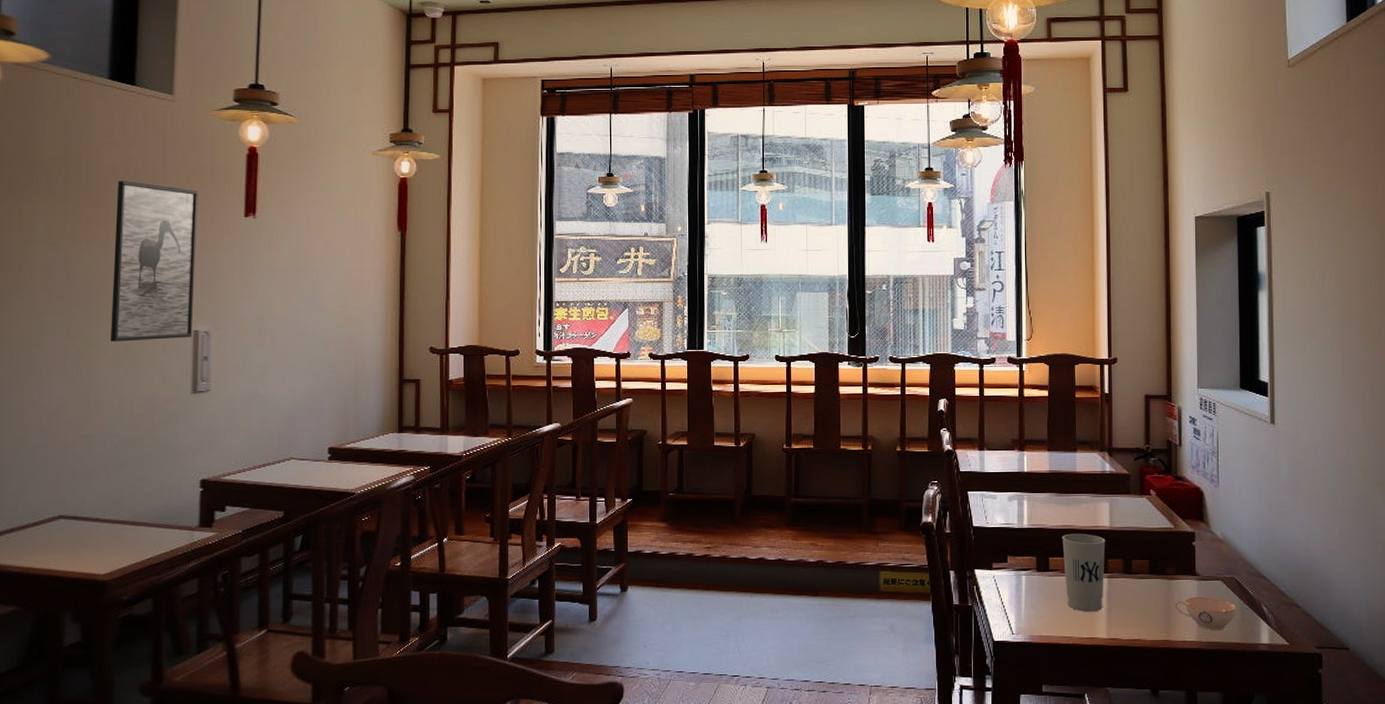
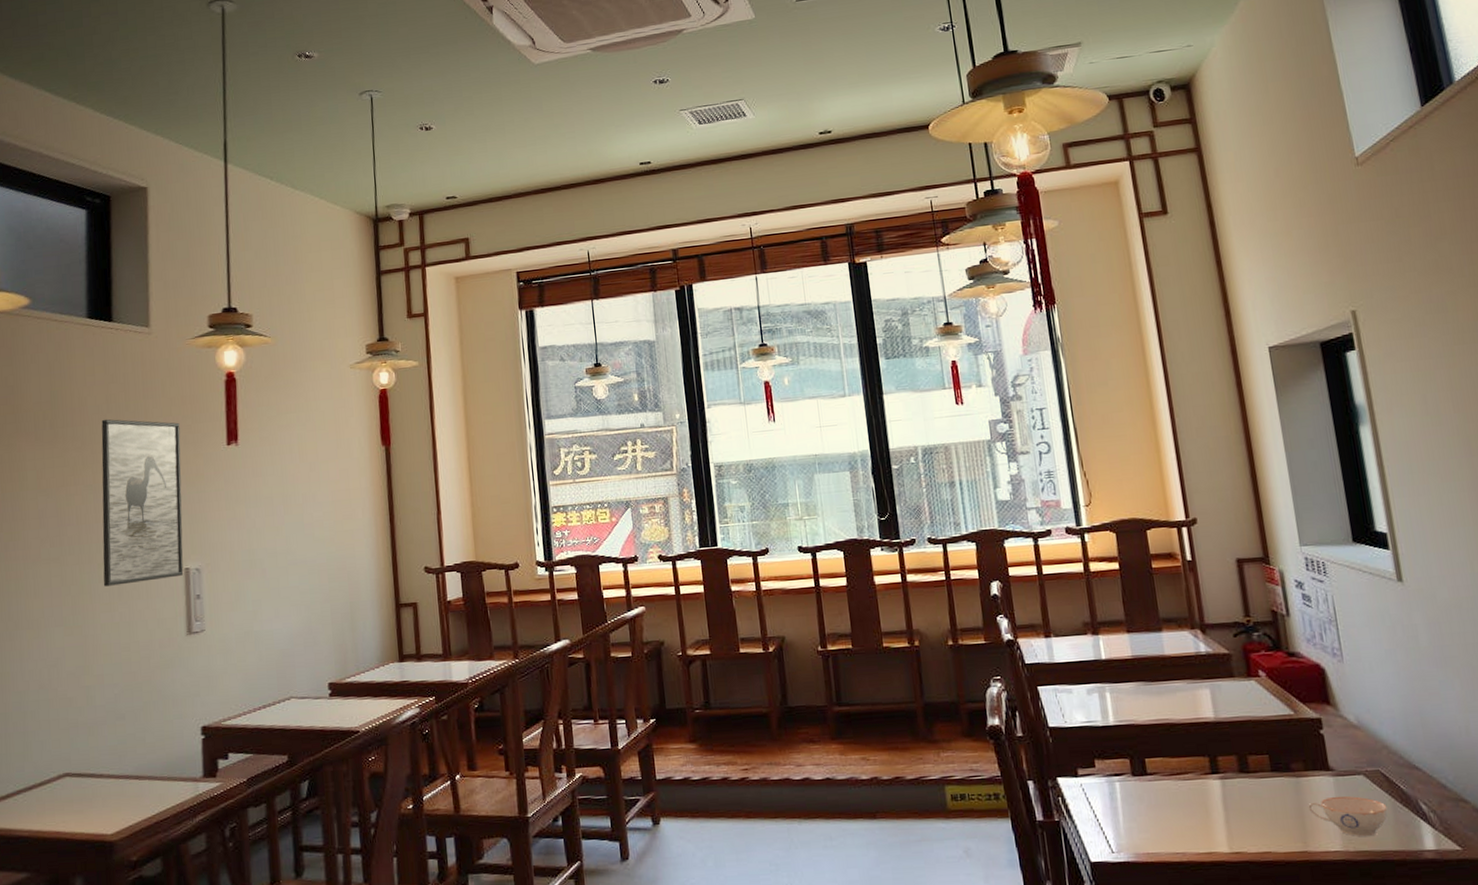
cup: present [1062,533,1106,612] -> none [1157,727,1220,822]

